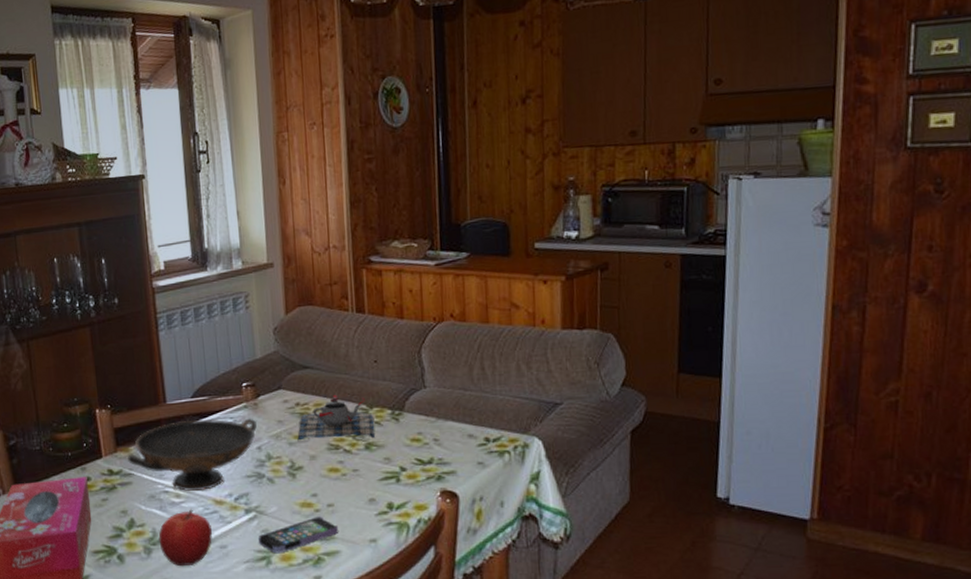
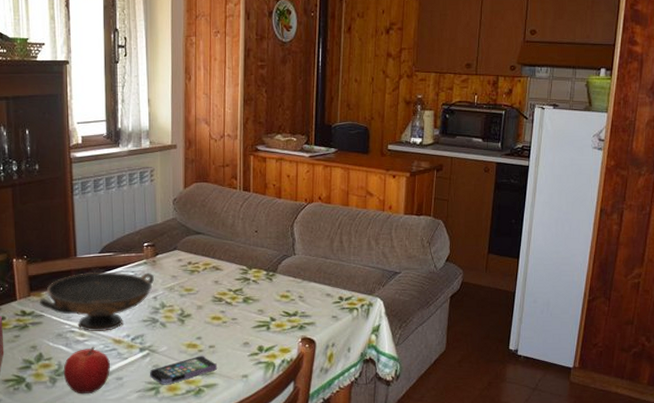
teapot: present [297,394,376,441] -> none [188,256,252,293]

